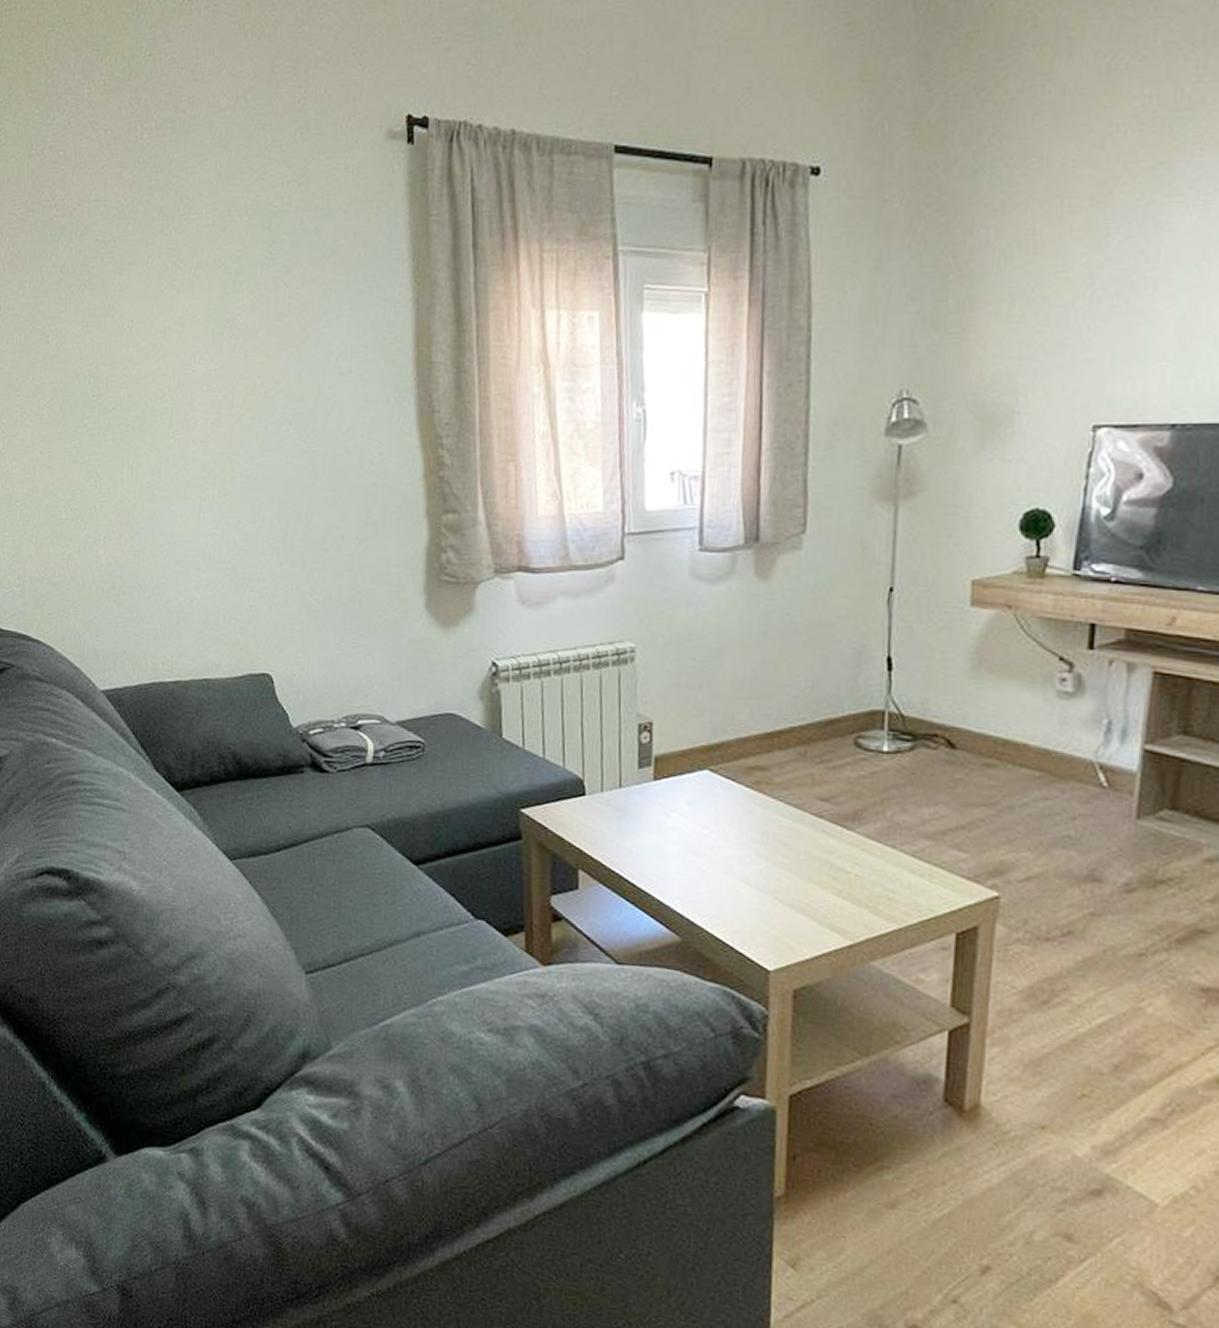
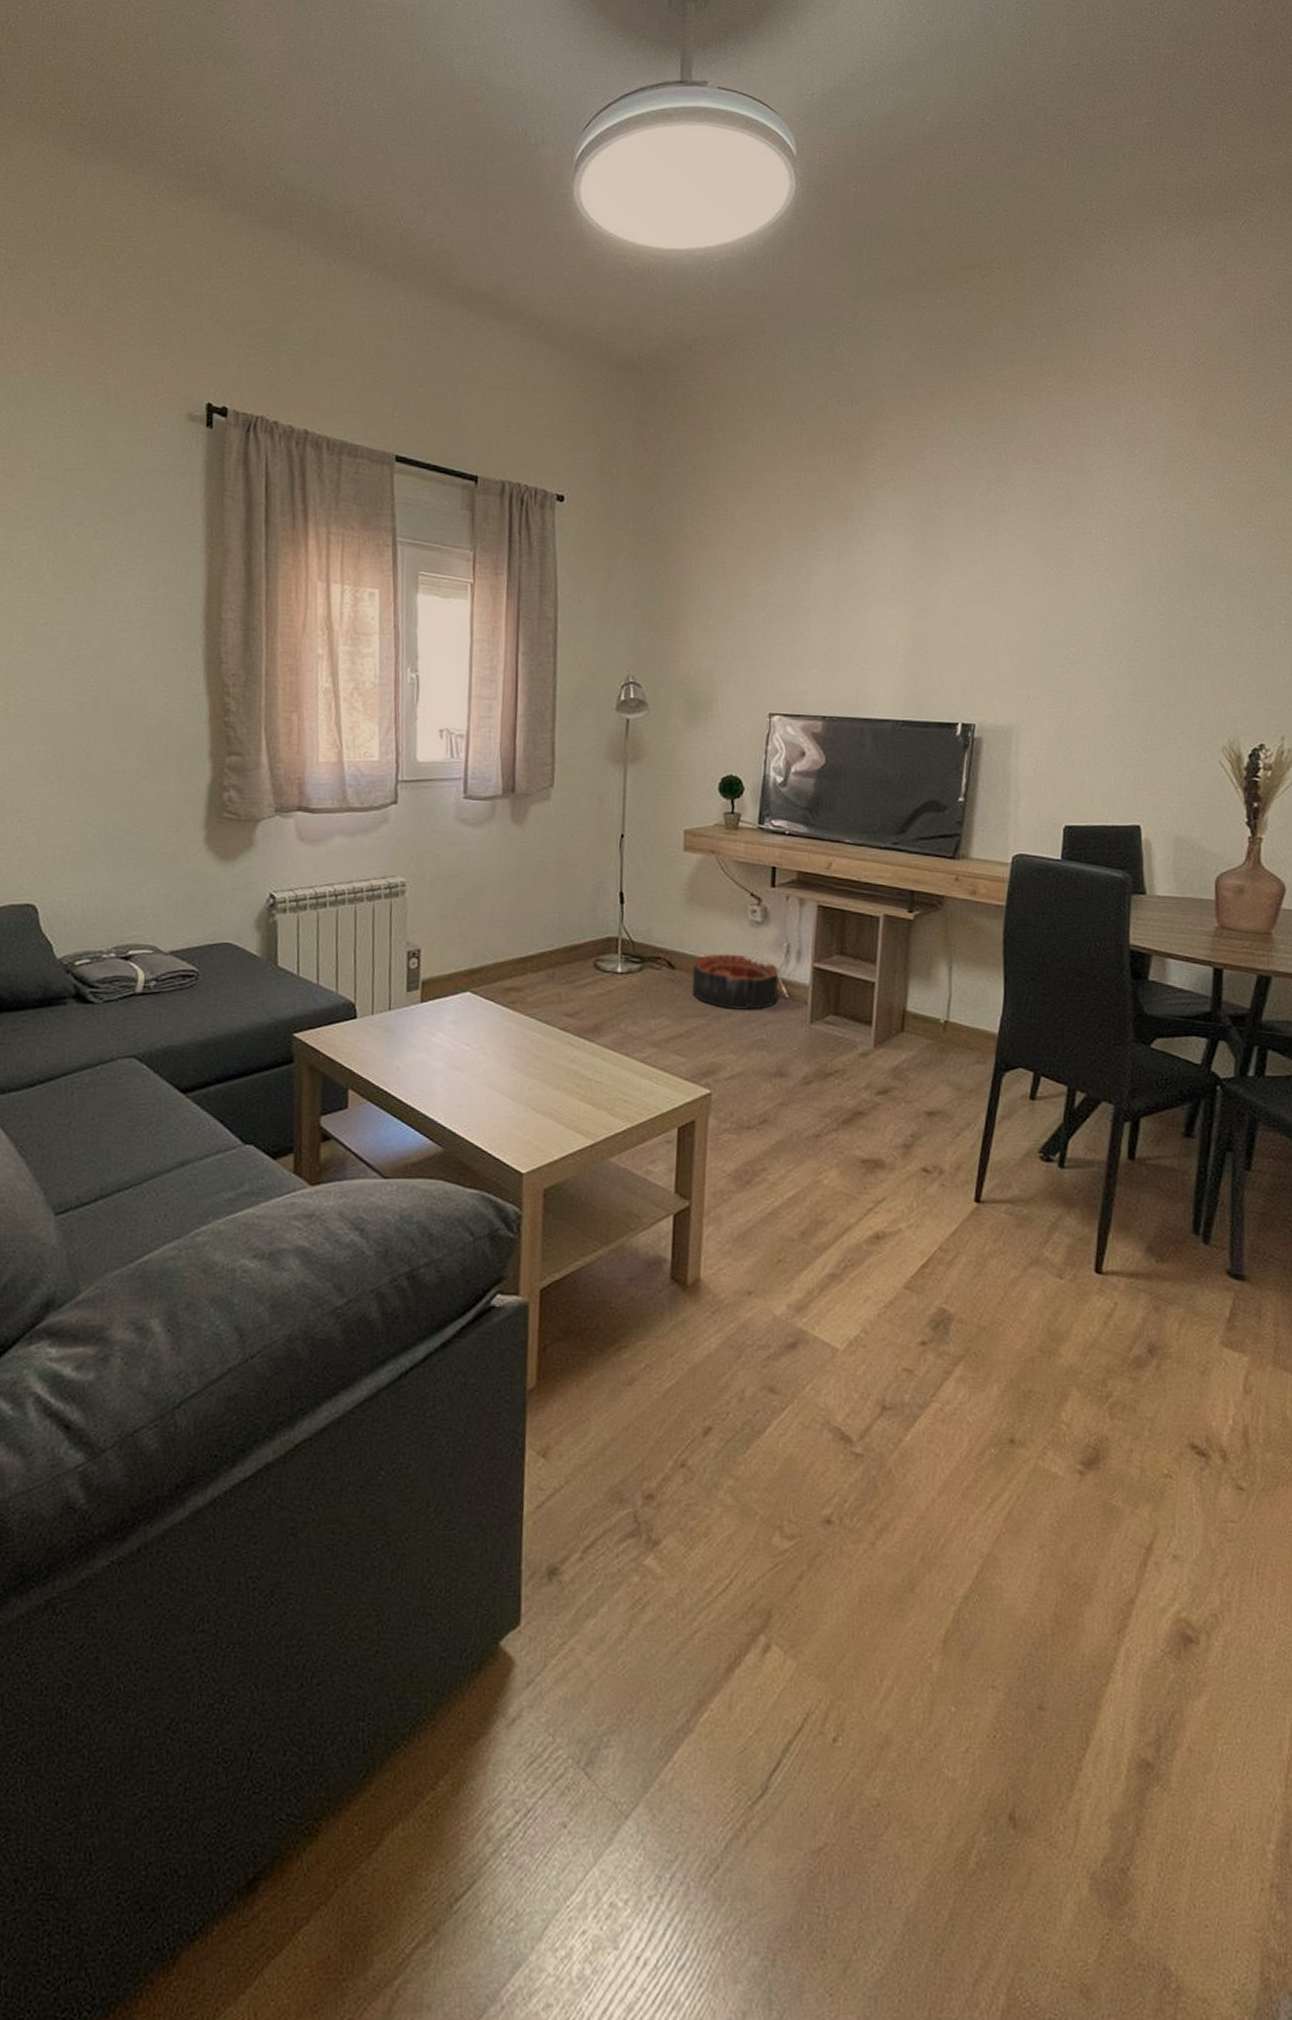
basket: none [977,731,1096,801] -> present [691,953,779,1011]

